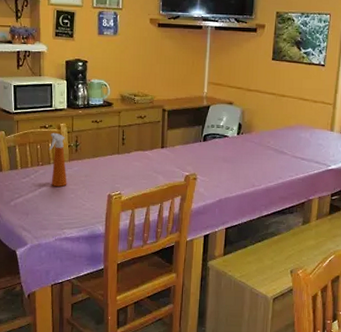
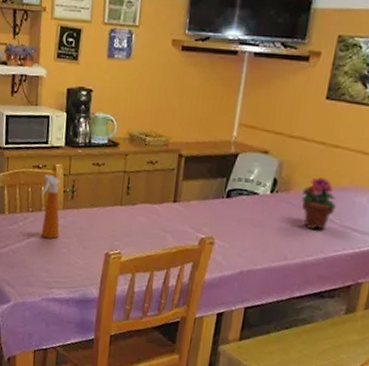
potted flower: none [261,120,287,161] -> present [301,177,336,230]

